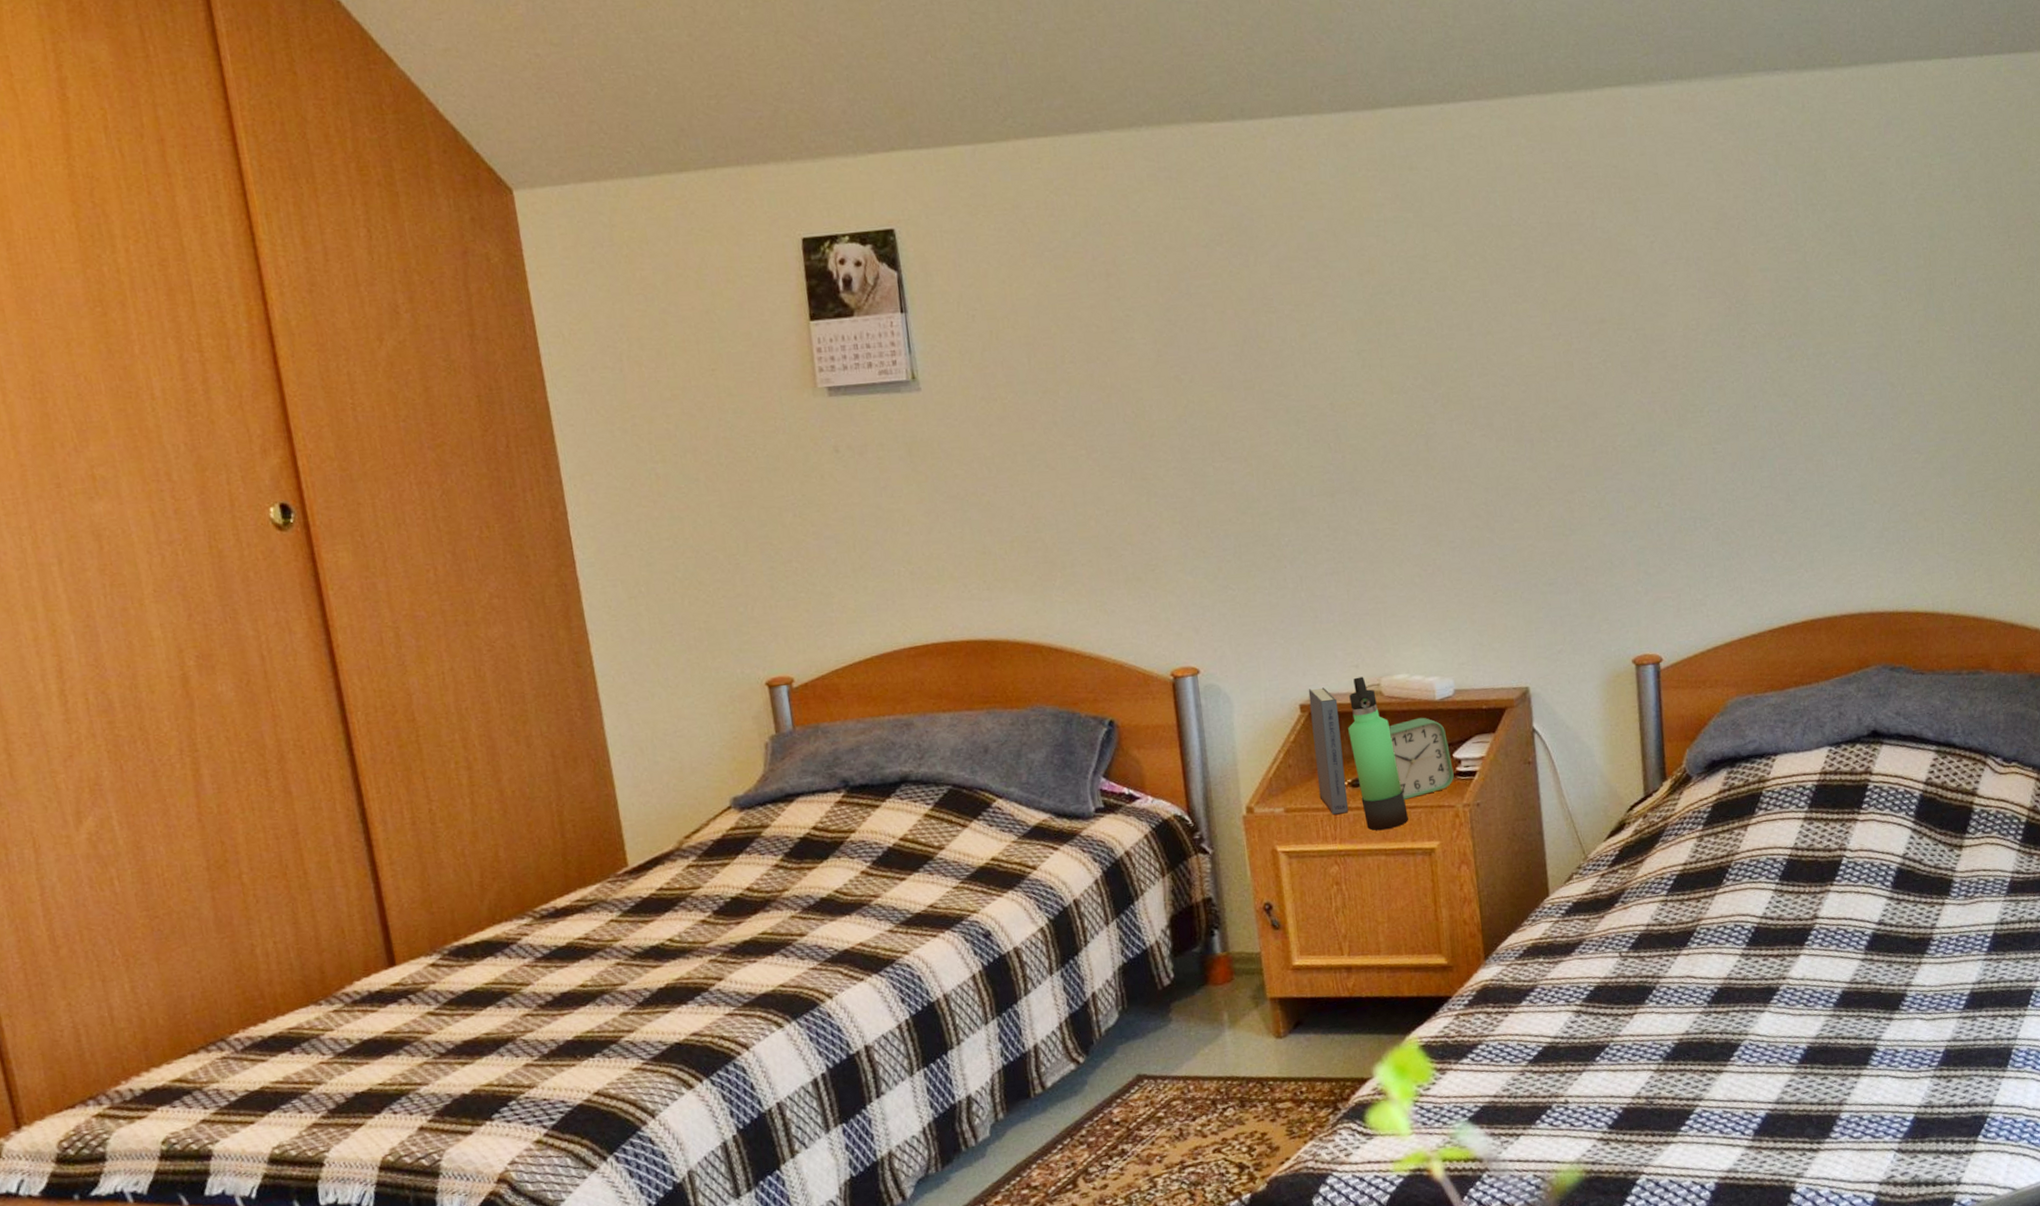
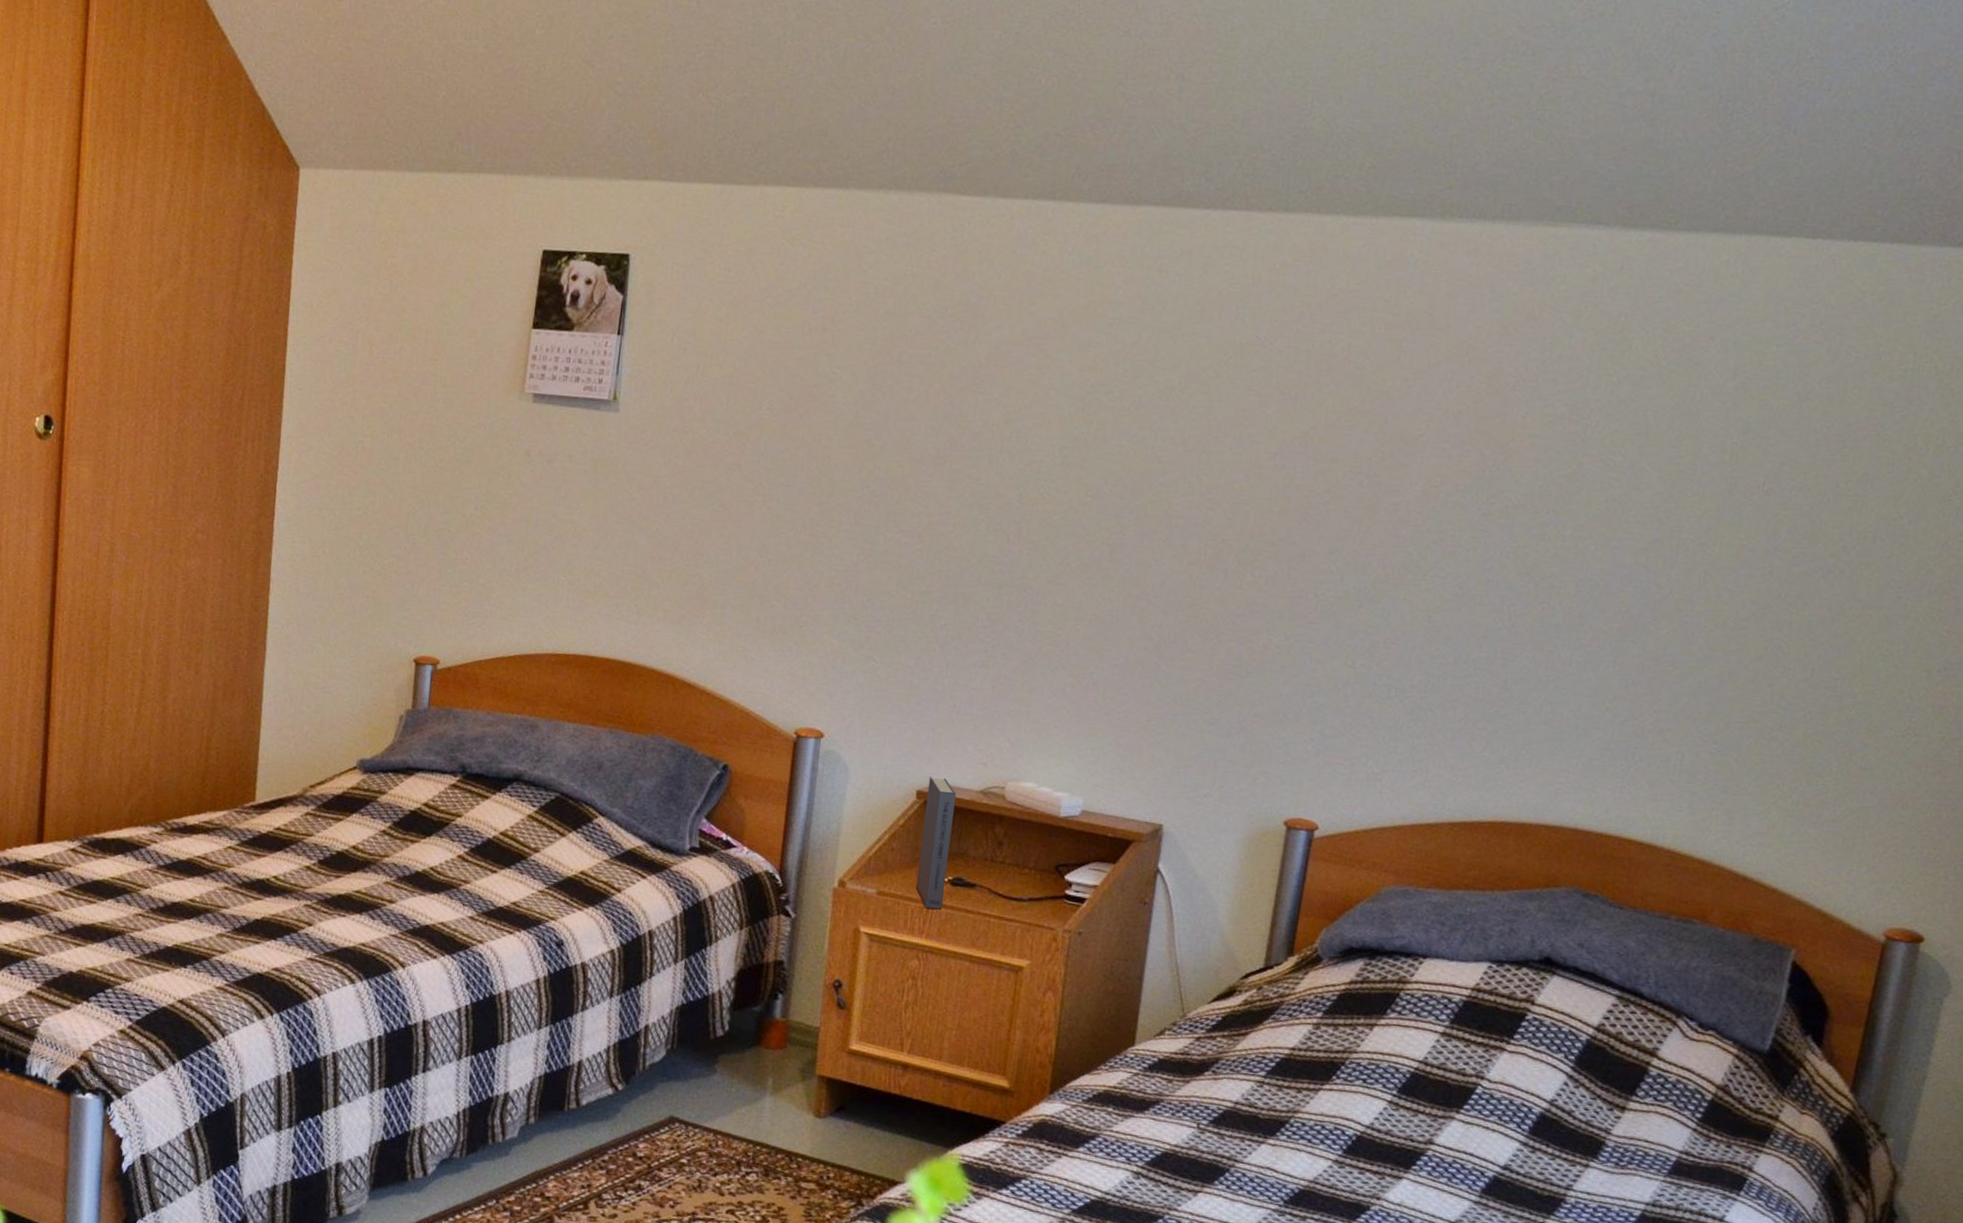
thermos bottle: present [1348,676,1409,831] -> none [957,775,1005,936]
alarm clock: present [1388,717,1454,800] -> none [1001,830,1063,911]

